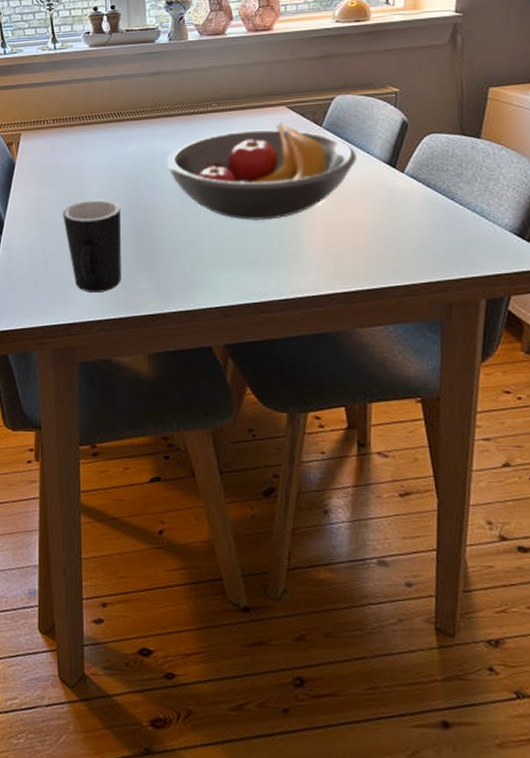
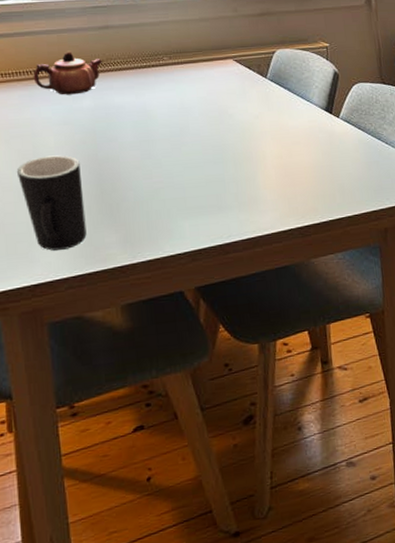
teapot: none [84,97,150,141] -> present [33,50,102,95]
fruit bowl: present [166,122,357,221] -> none [122,74,299,168]

